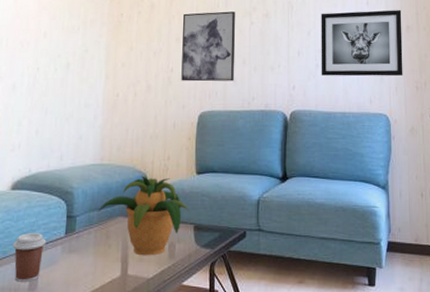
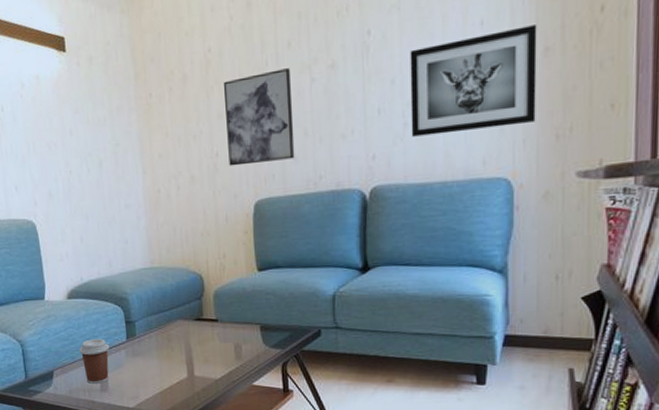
potted plant: present [98,175,190,256] -> none [155,276,254,358]

